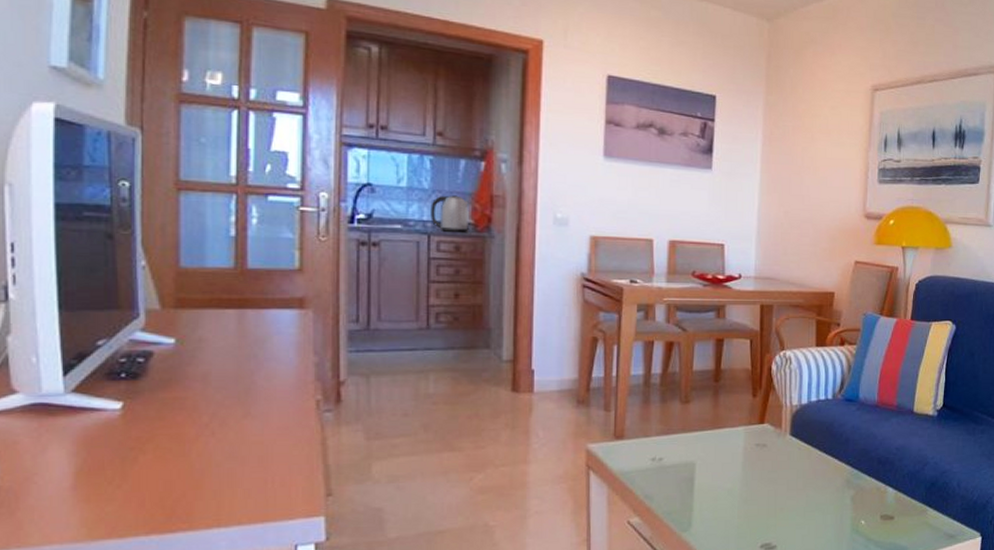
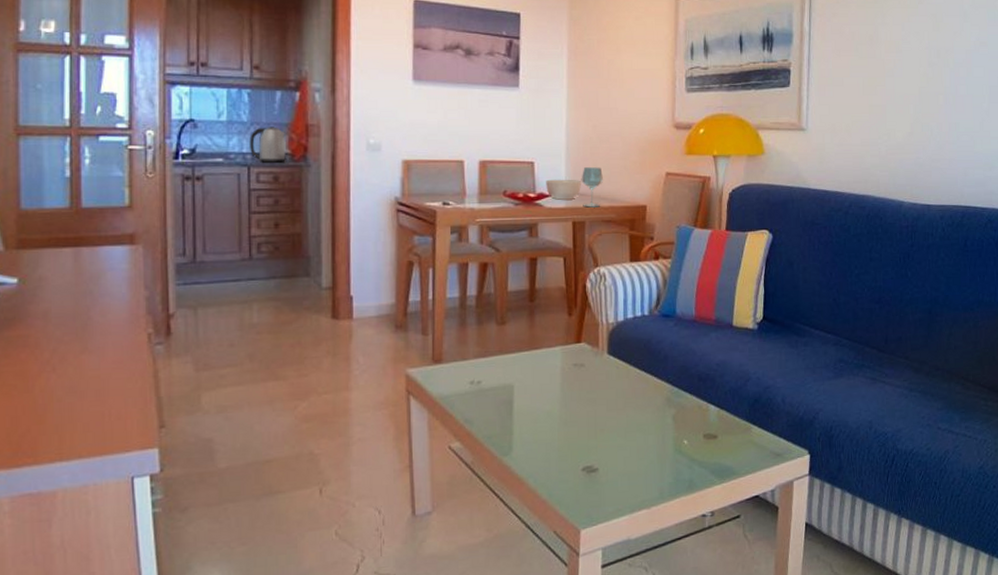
bowl: none [735,262,772,284] -> present [546,179,582,201]
wine glass: none [770,252,794,292] -> present [581,167,604,208]

